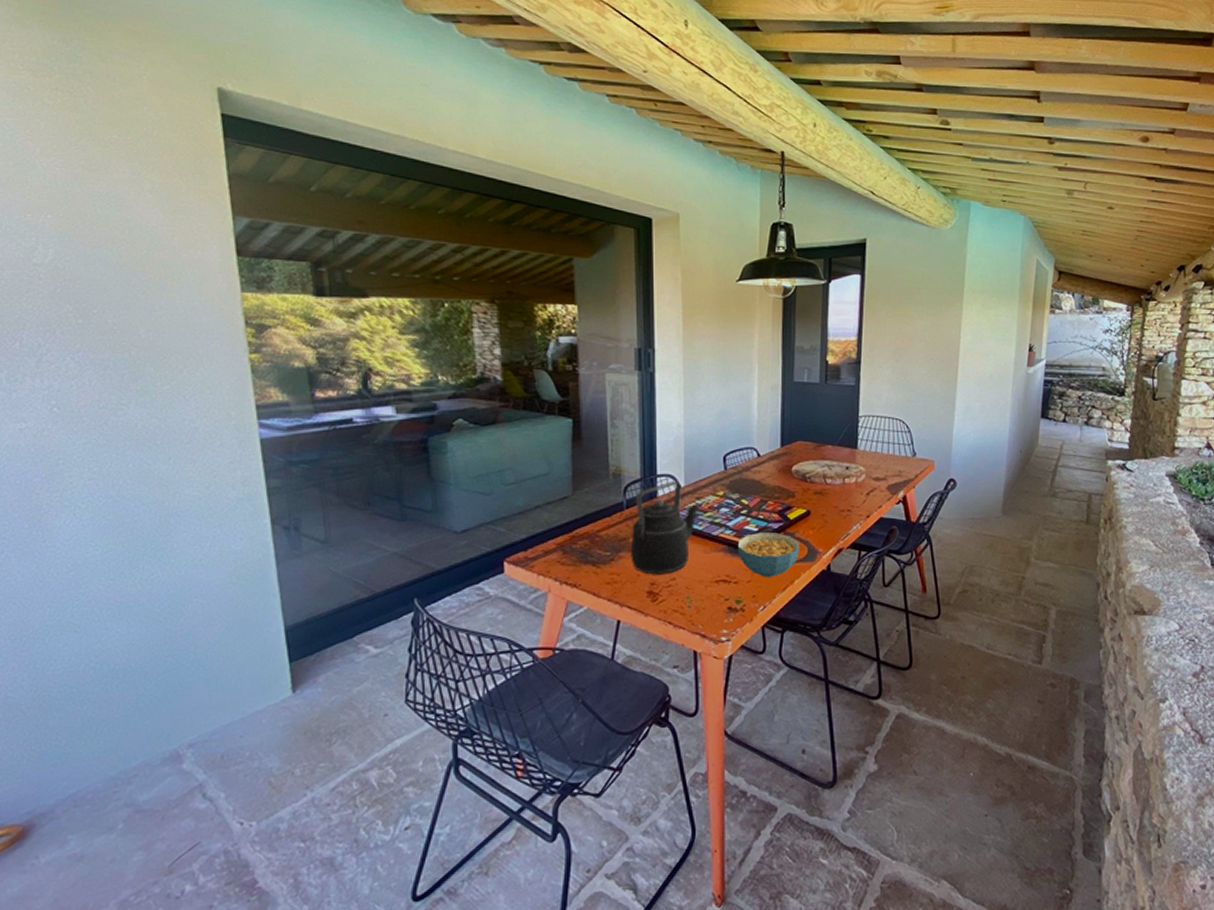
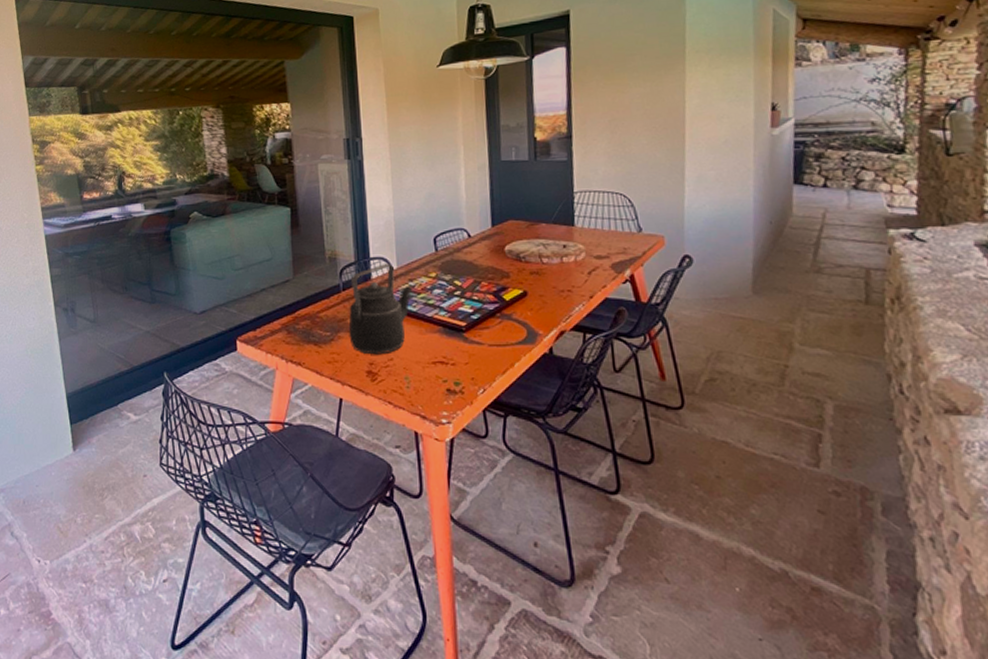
cereal bowl: present [737,532,799,577] -> none [452,314,518,360]

